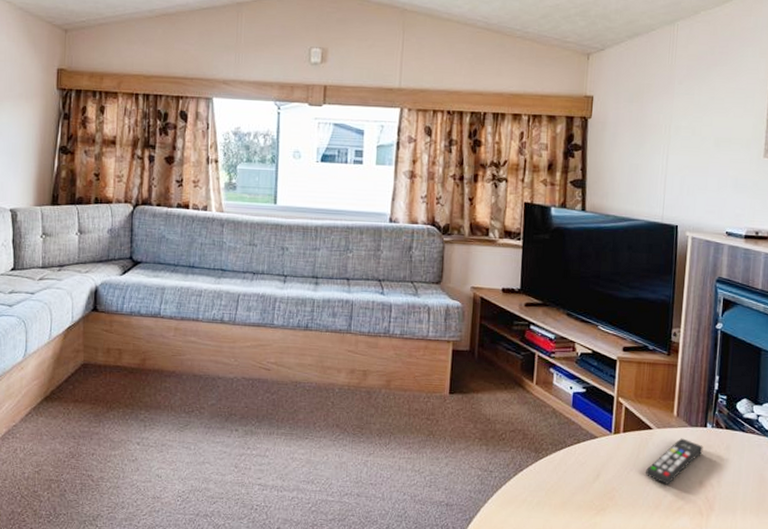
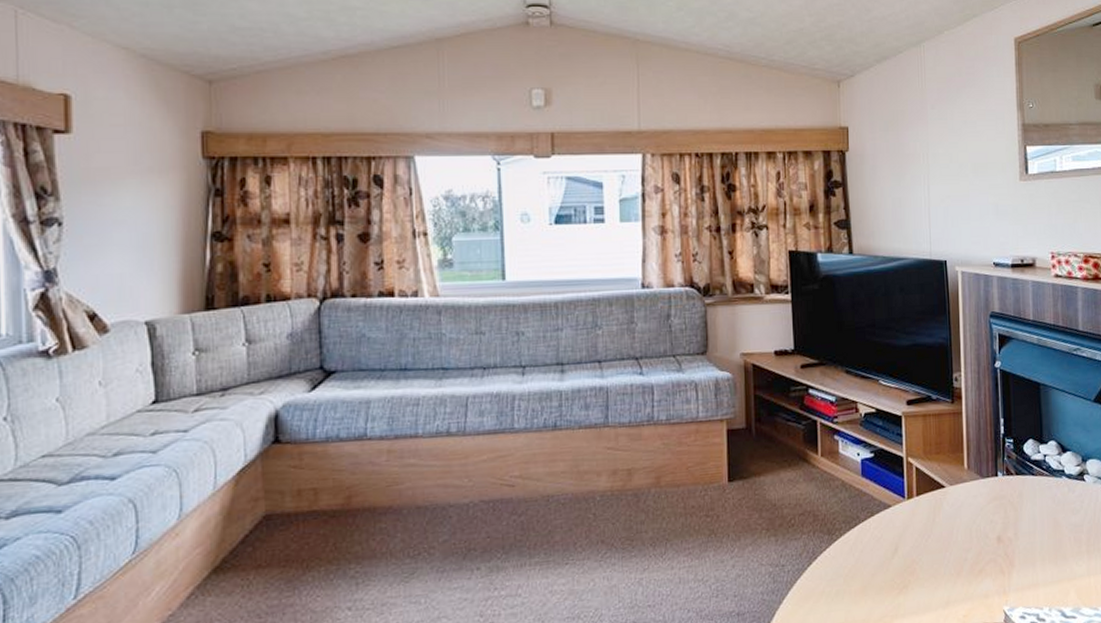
remote control: present [646,438,703,485] -> none [944,492,997,547]

